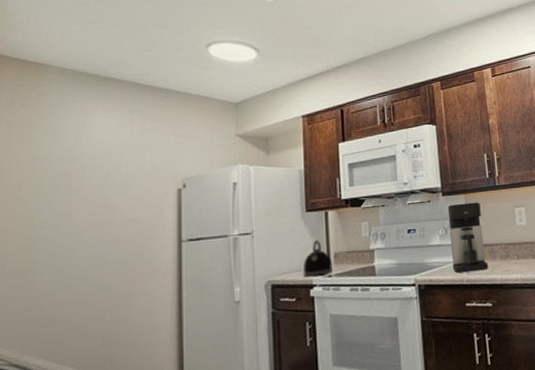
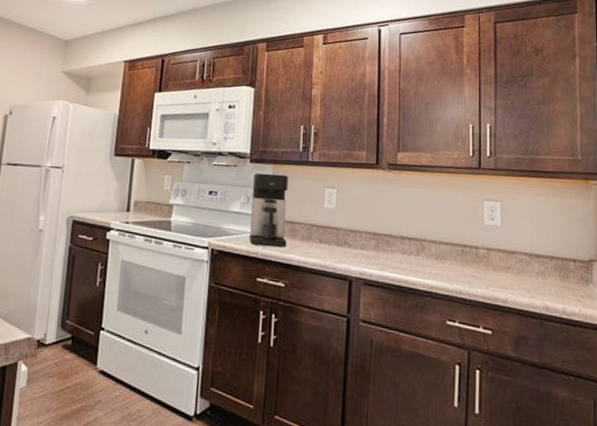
kettle: present [303,240,333,277] -> none [102,185,131,221]

